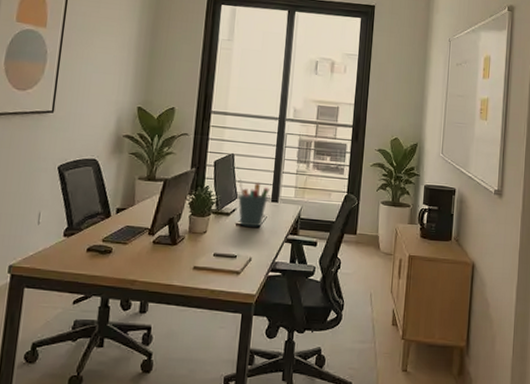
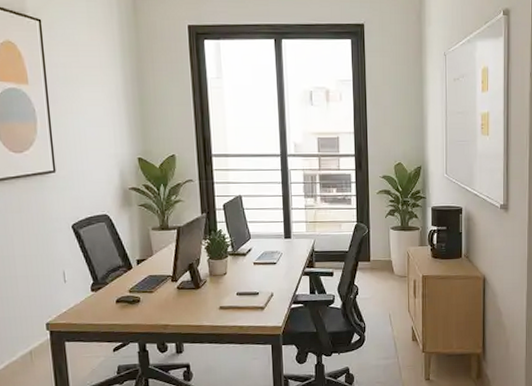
pen holder: present [238,178,270,227] -> none [250,218,281,265]

